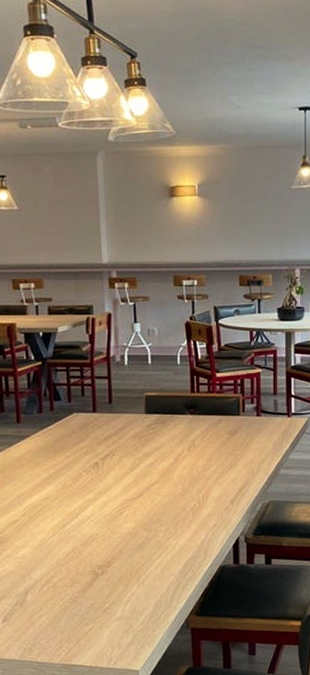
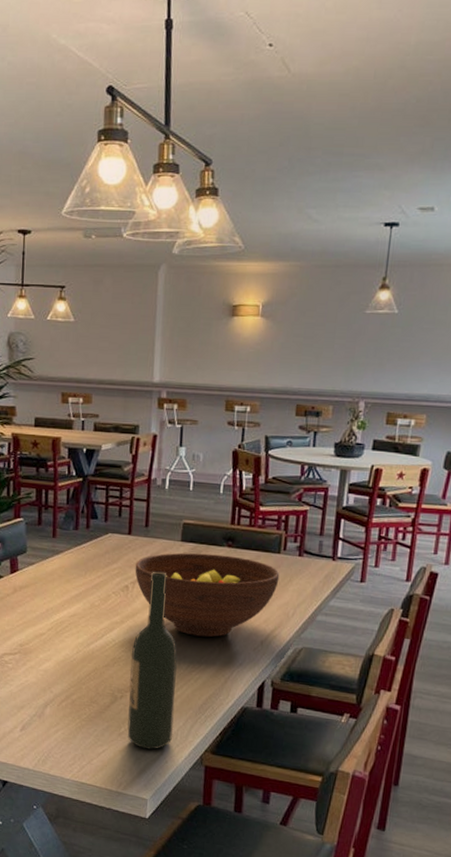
fruit bowl: none [103,422,241,504] -> present [135,552,280,638]
wine bottle: none [108,445,157,621] -> present [127,571,178,750]

